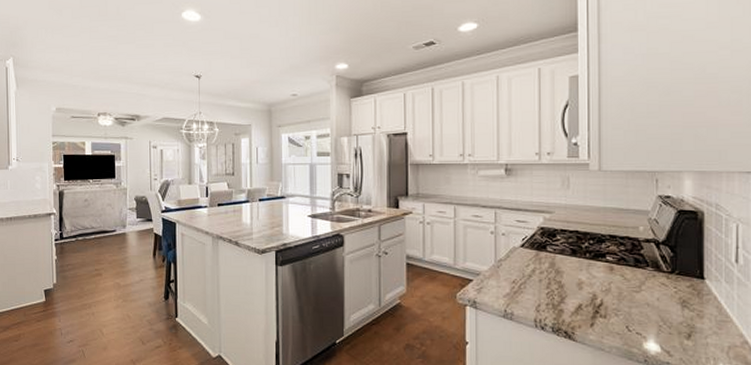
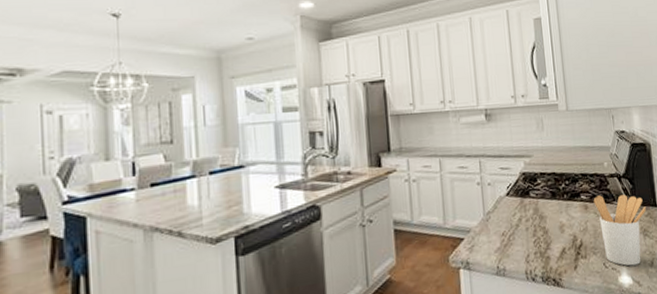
utensil holder: none [621,259,689,335] -> present [593,194,646,266]

